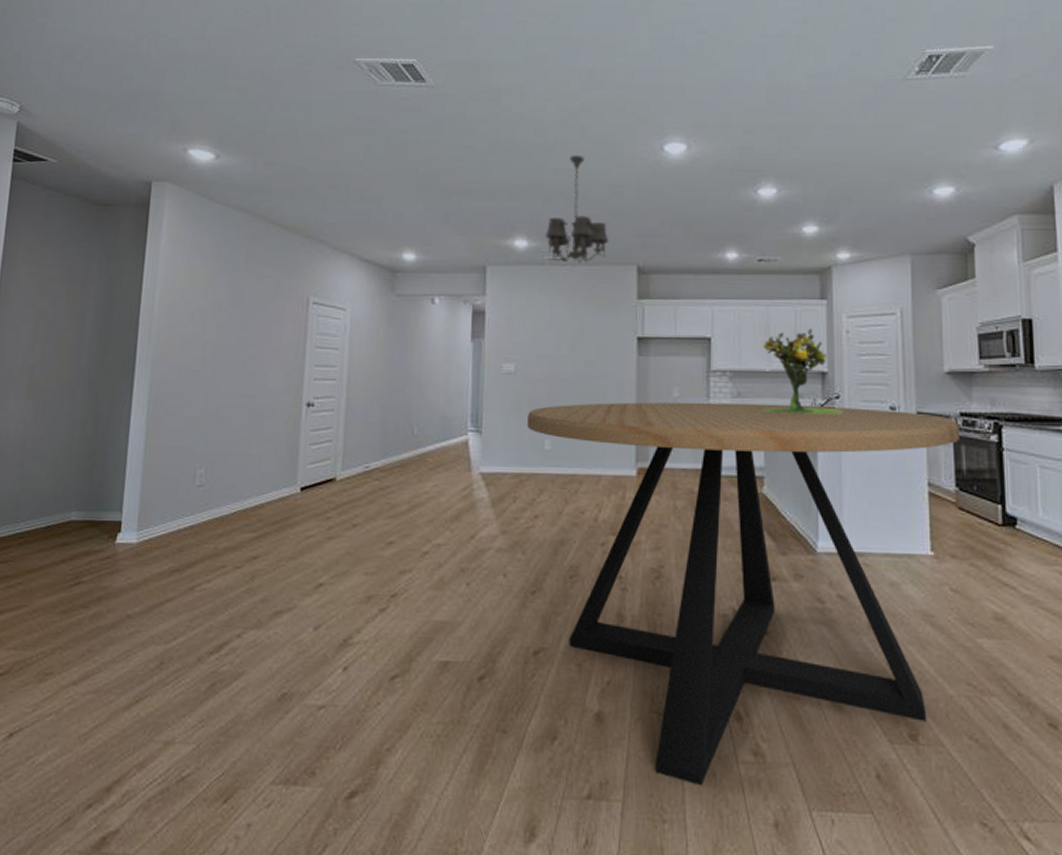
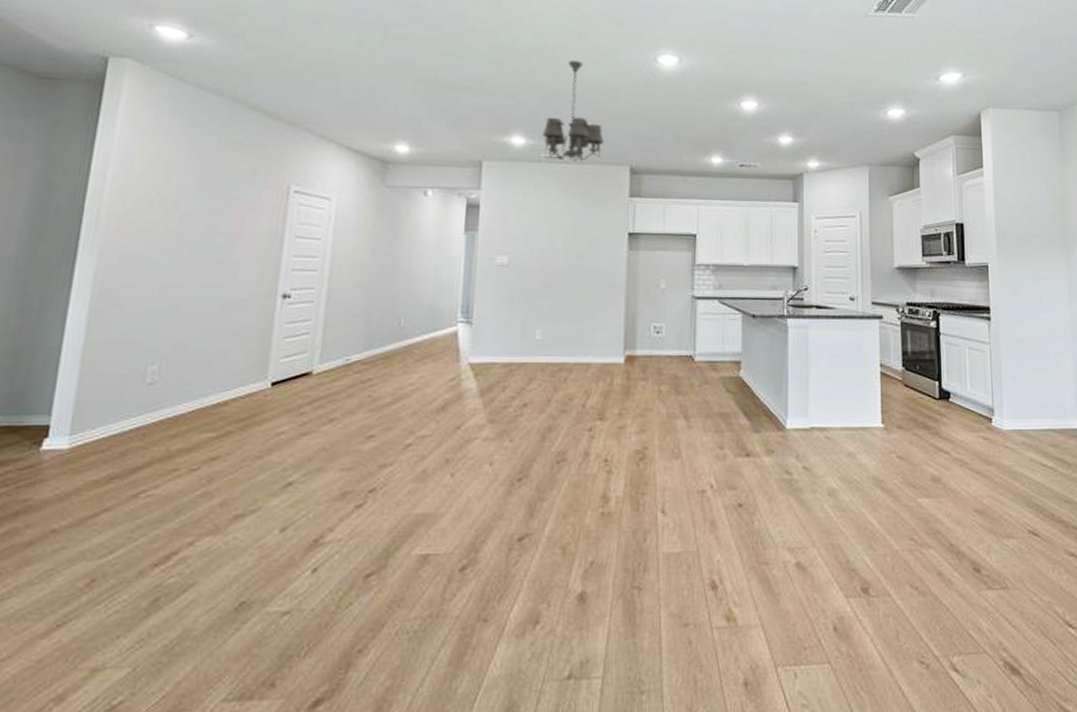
dining table: present [527,402,960,787] -> none [519,293,906,655]
bouquet: present [761,328,843,415] -> none [740,227,810,305]

